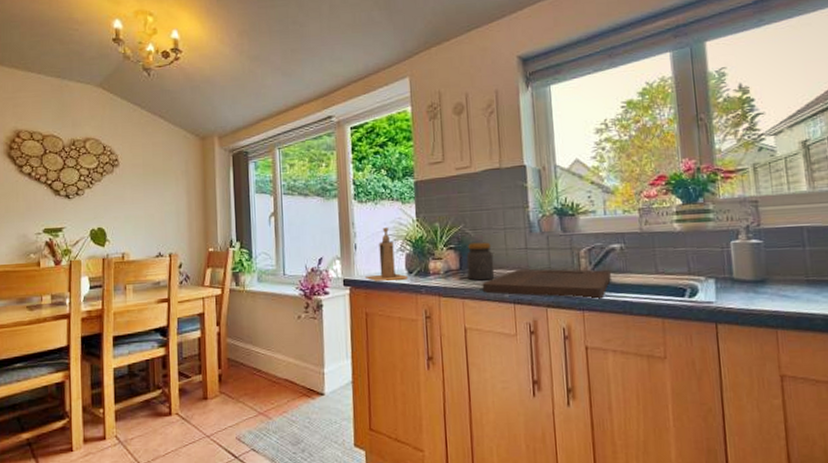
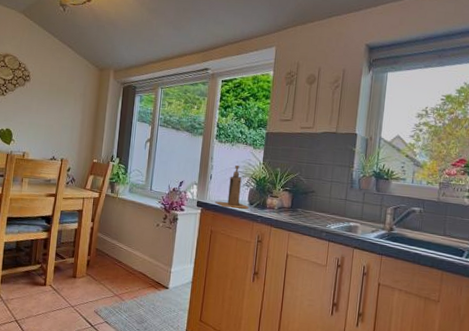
jar: present [466,242,495,282] -> none [295,188,319,221]
cutting board: present [482,268,611,299] -> none [305,215,408,248]

